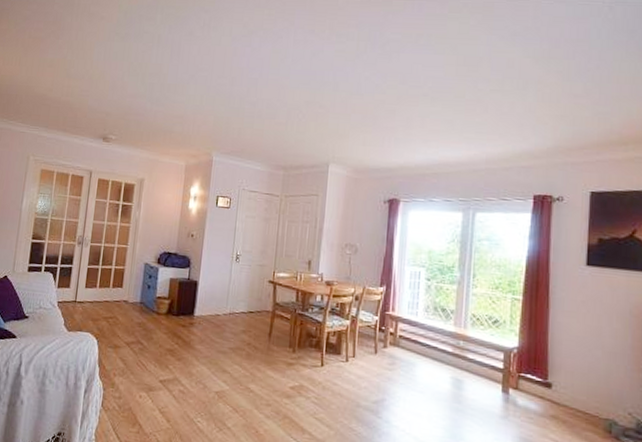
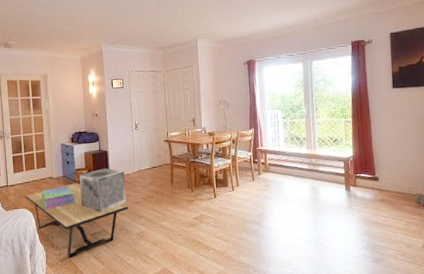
coffee table: none [92,313,212,405] -> present [25,183,129,258]
stack of books: none [109,314,150,340] -> present [40,185,76,209]
decorative box: none [155,301,214,356] -> present [79,168,126,212]

